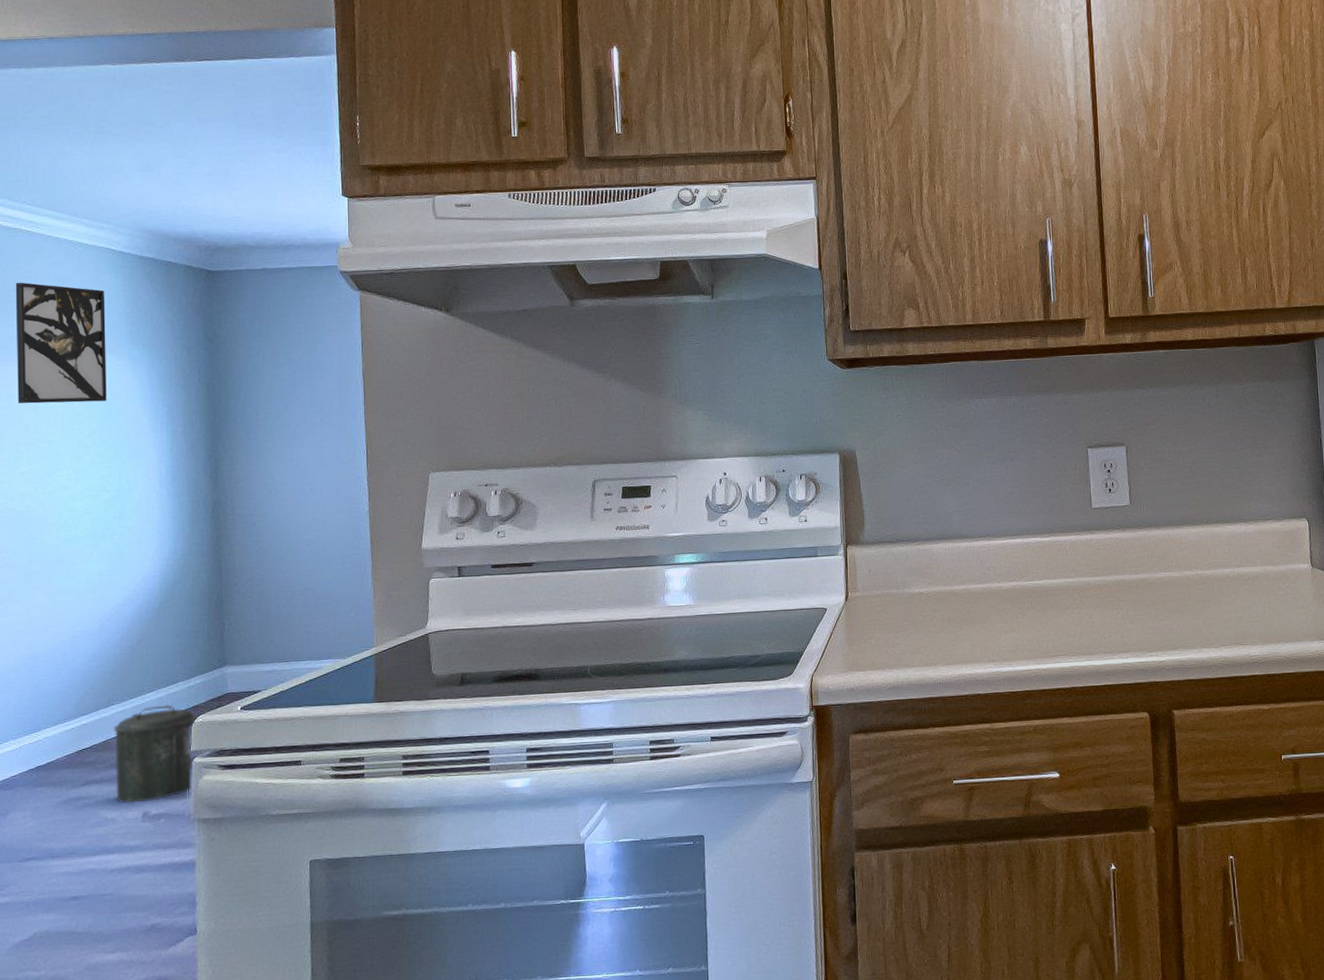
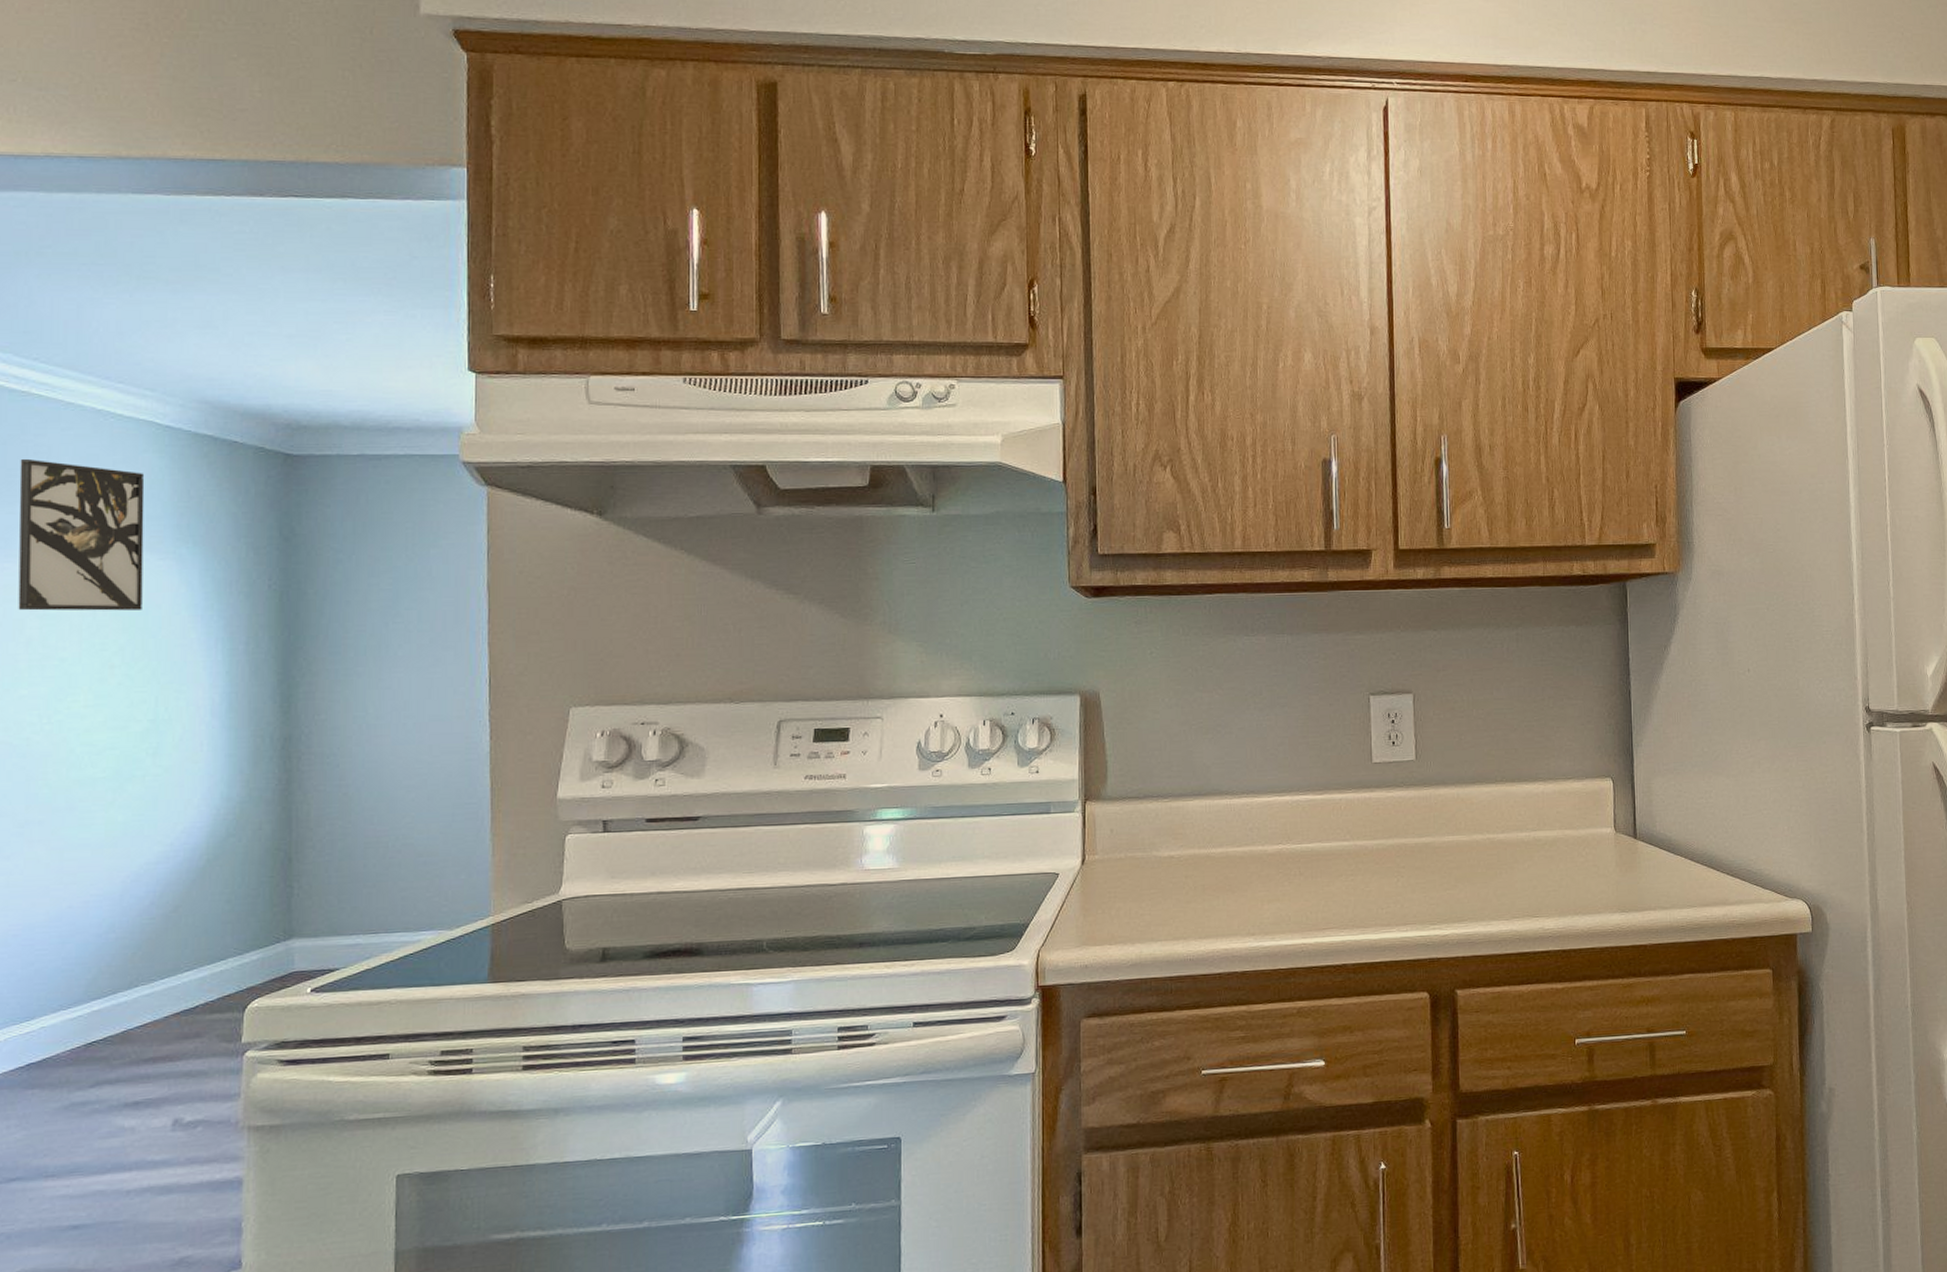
canister: present [114,705,196,803] -> none [137,986,251,1108]

